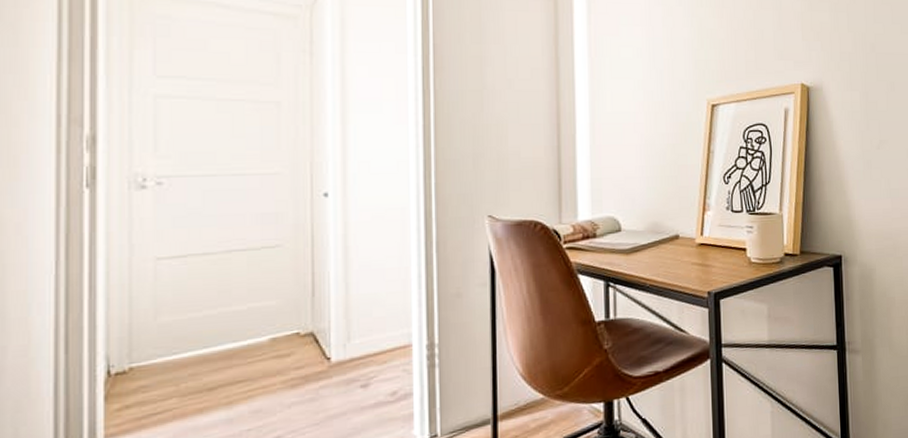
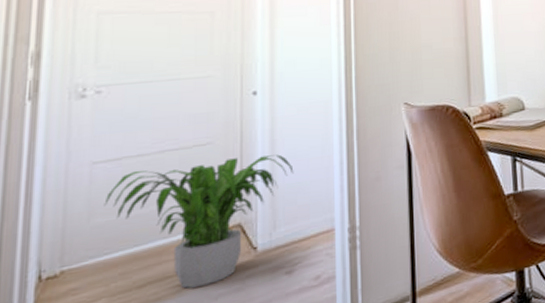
potted plant: none [170,262,369,395] -> present [104,154,294,289]

